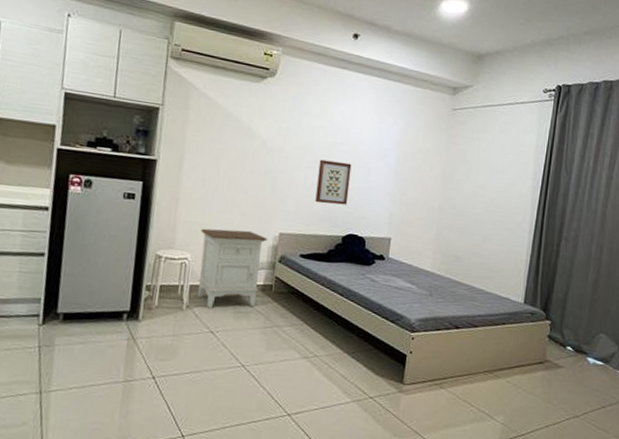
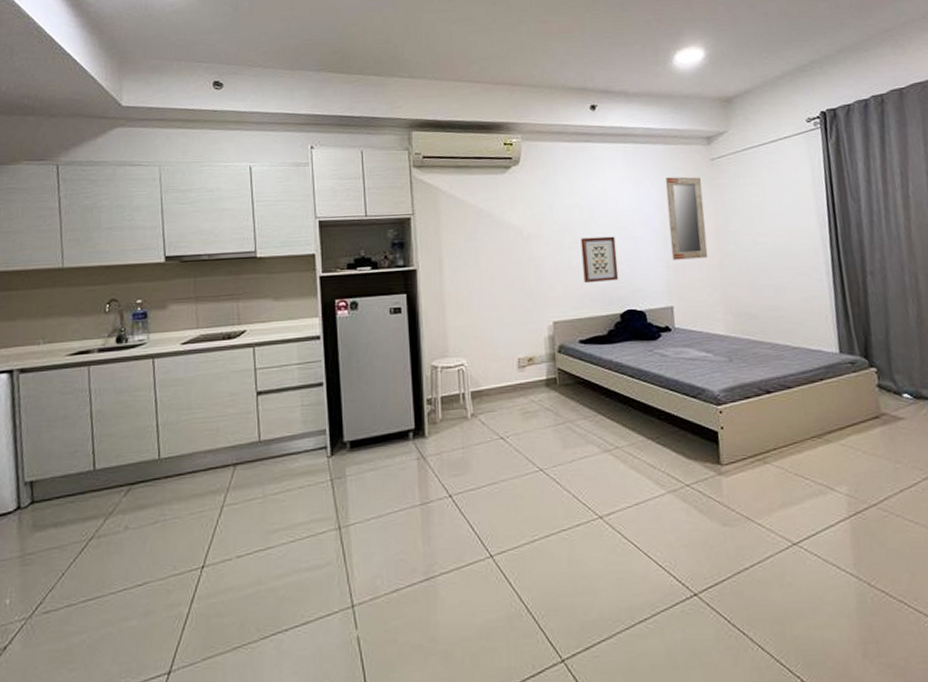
nightstand: present [198,228,268,308] -> none [472,324,543,412]
home mirror: none [399,118,440,200] -> present [665,176,708,260]

